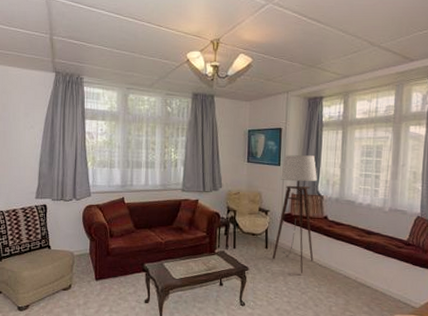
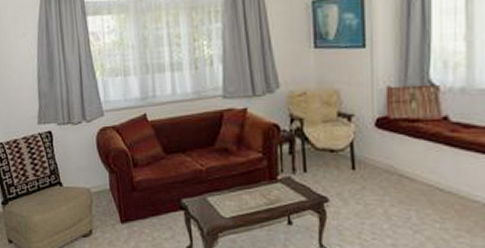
floor lamp: present [272,155,317,274] -> none [363,26,430,203]

